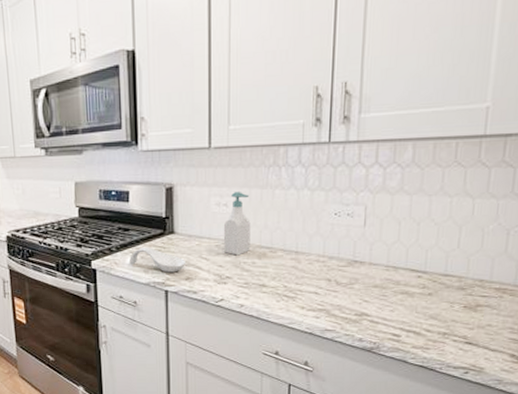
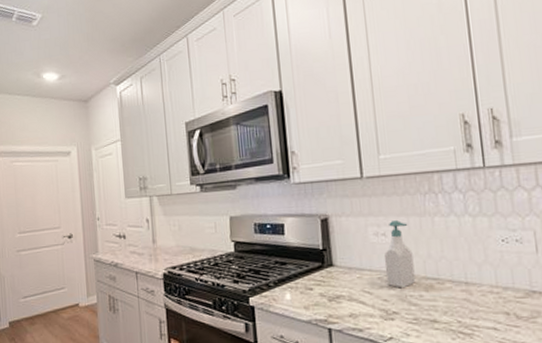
spoon rest: present [128,247,187,273] -> none [287,281,349,309]

